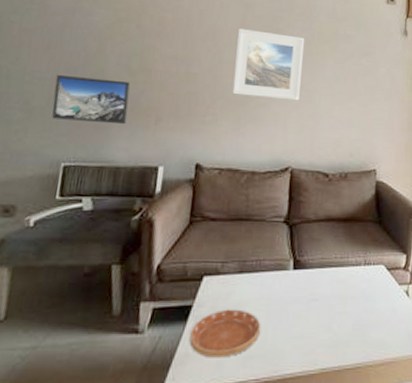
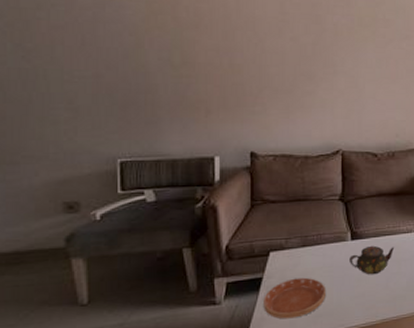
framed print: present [52,75,131,125] -> none [97,73,177,119]
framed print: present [232,29,305,101] -> none [278,17,345,87]
teapot: none [289,277,341,313] -> present [350,245,395,275]

